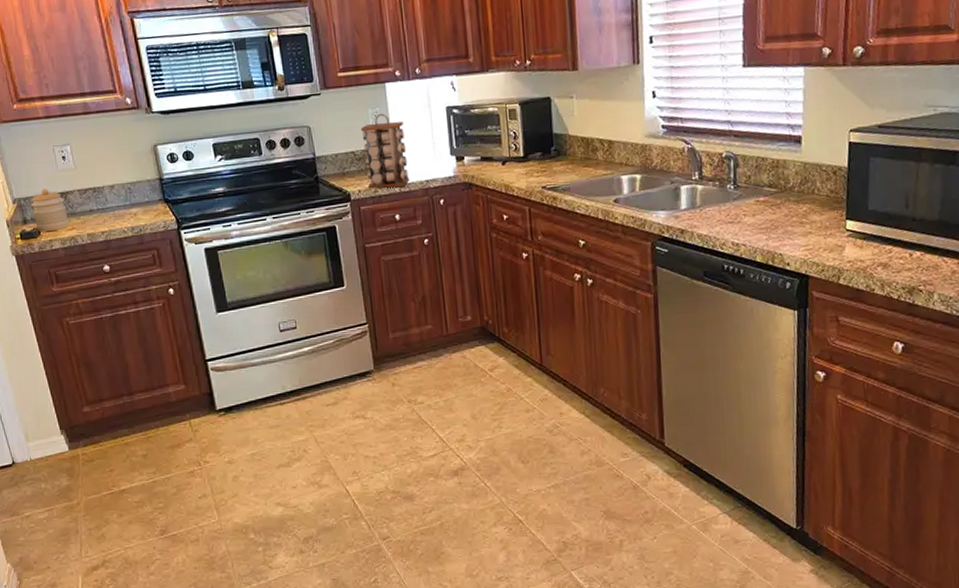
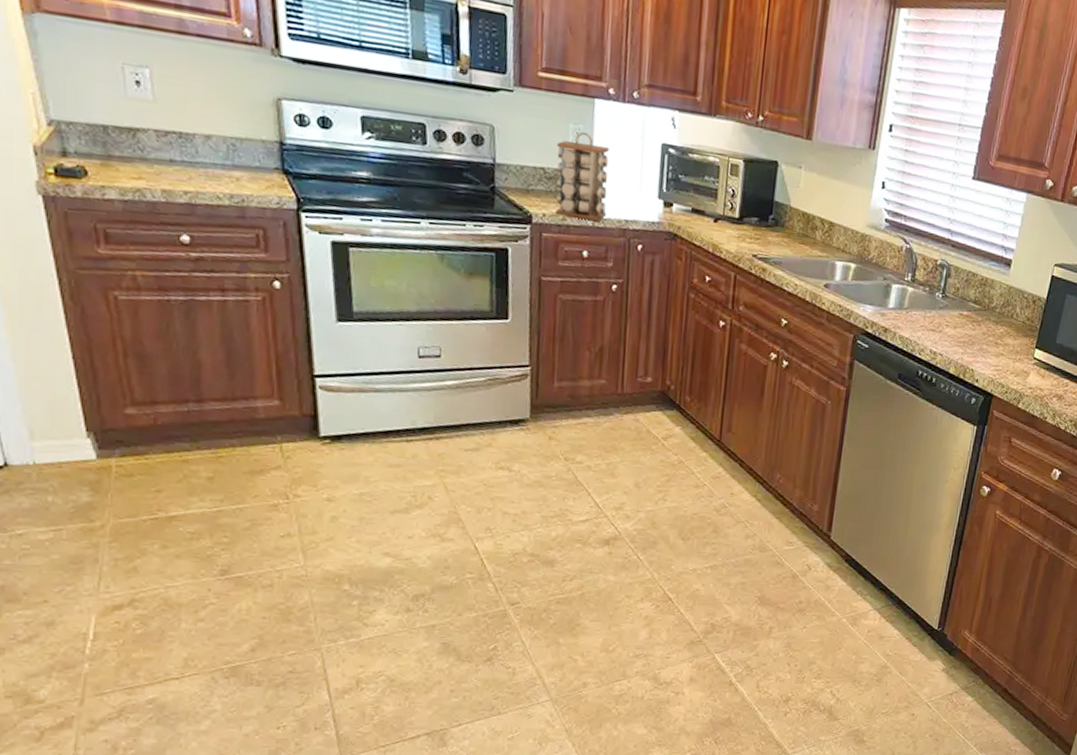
jar: present [31,189,70,233] -> none [77,116,137,176]

